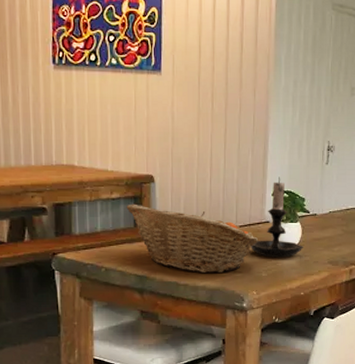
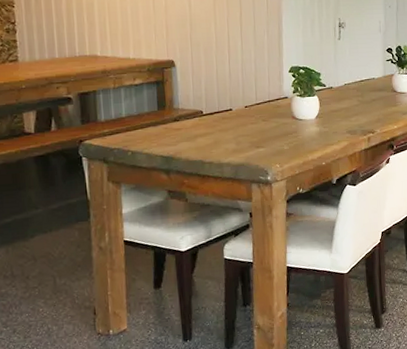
fruit basket: present [126,203,259,274] -> none [149,88,279,151]
candle holder: present [250,177,304,258] -> none [271,54,323,131]

